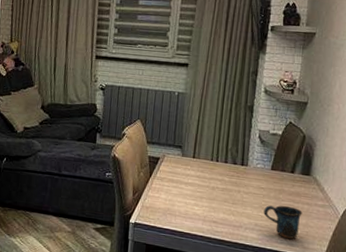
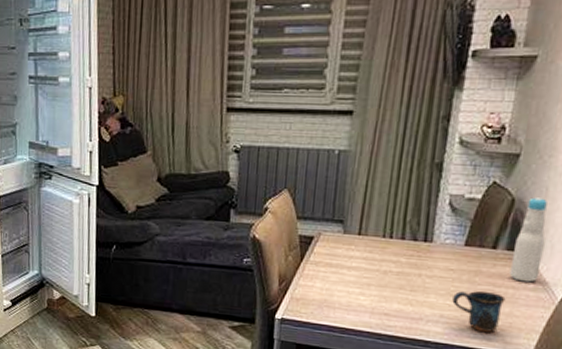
bottle: none [304,135,328,200] -> present [509,197,547,283]

